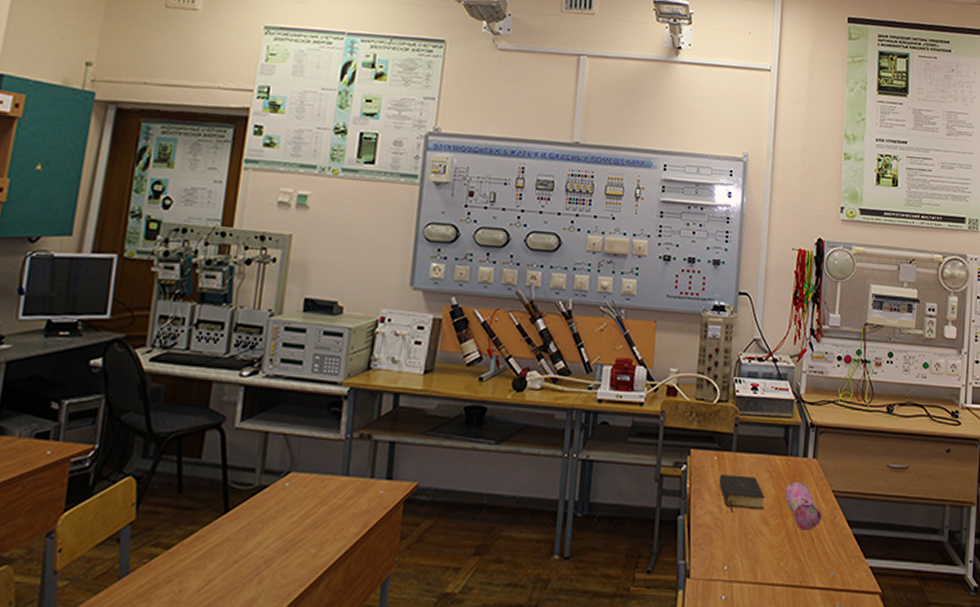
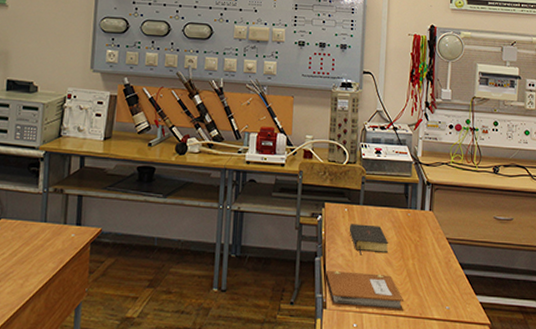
notebook: none [689,530,782,579] -> present [325,270,405,311]
pencil case: present [785,481,822,530] -> none [405,230,438,271]

